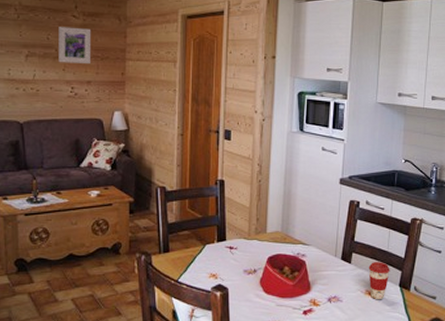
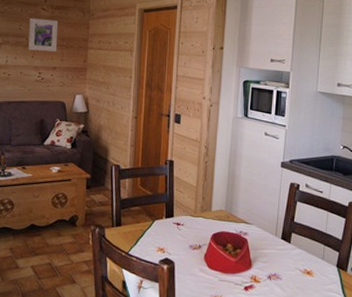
coffee cup: present [368,262,390,300] -> none [307,243,328,280]

